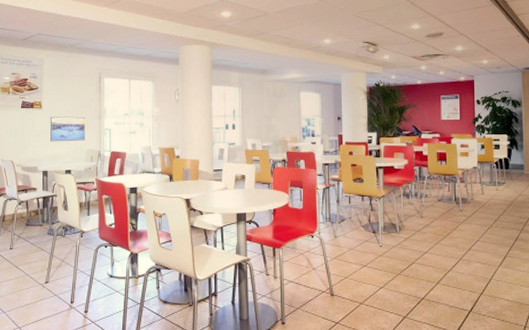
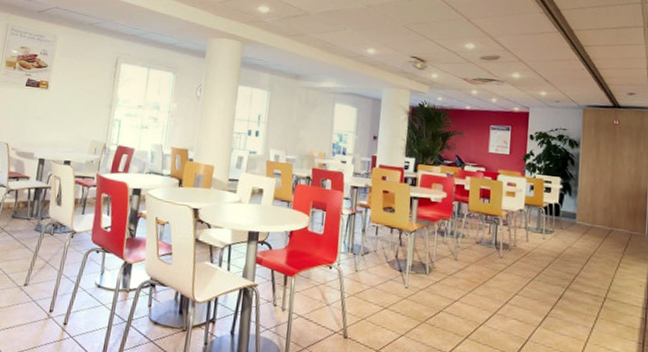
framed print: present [50,116,86,142] -> none [52,99,95,130]

